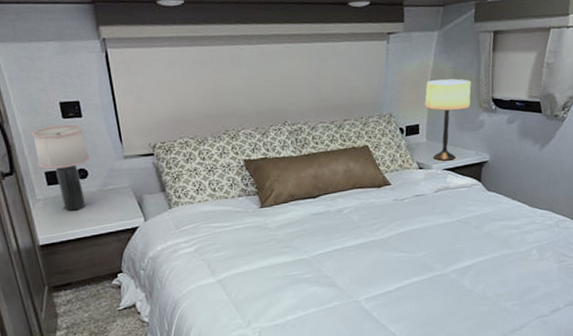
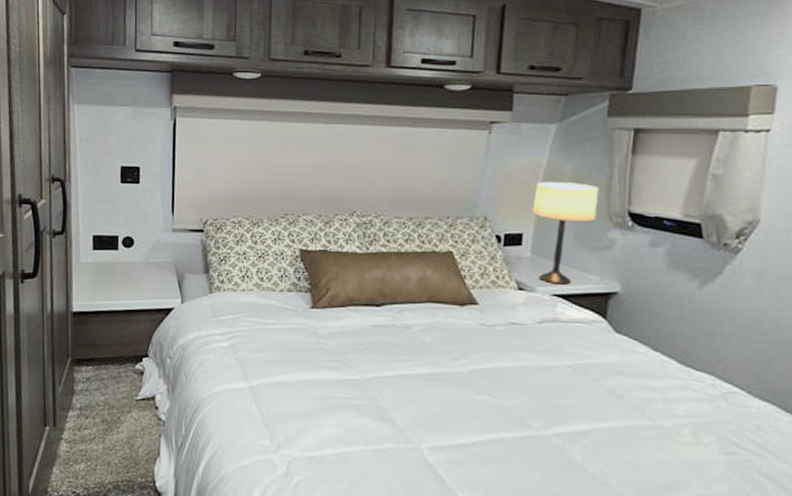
table lamp: present [32,124,91,211] -> none [88,189,140,281]

